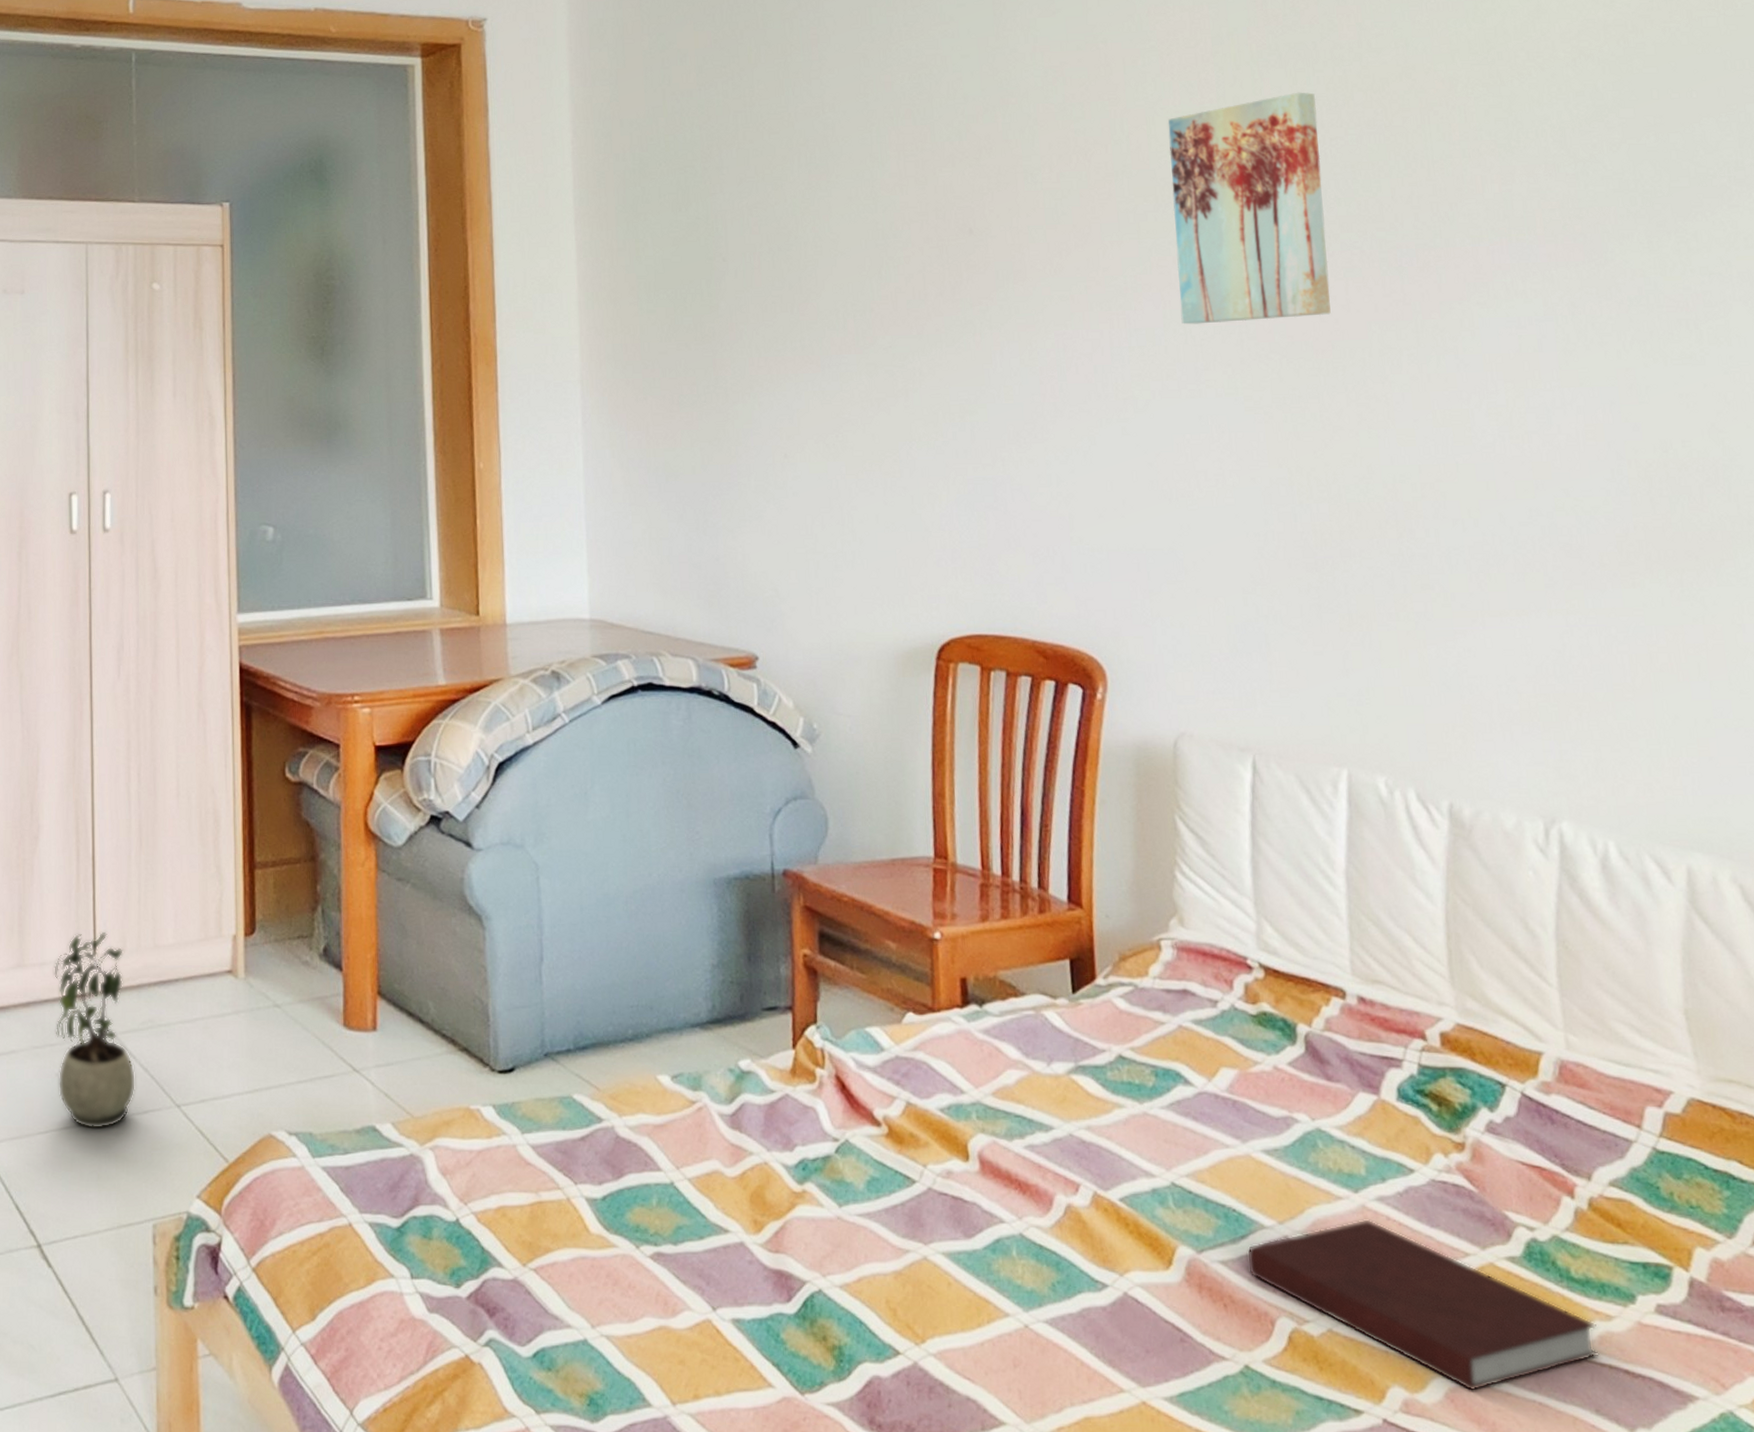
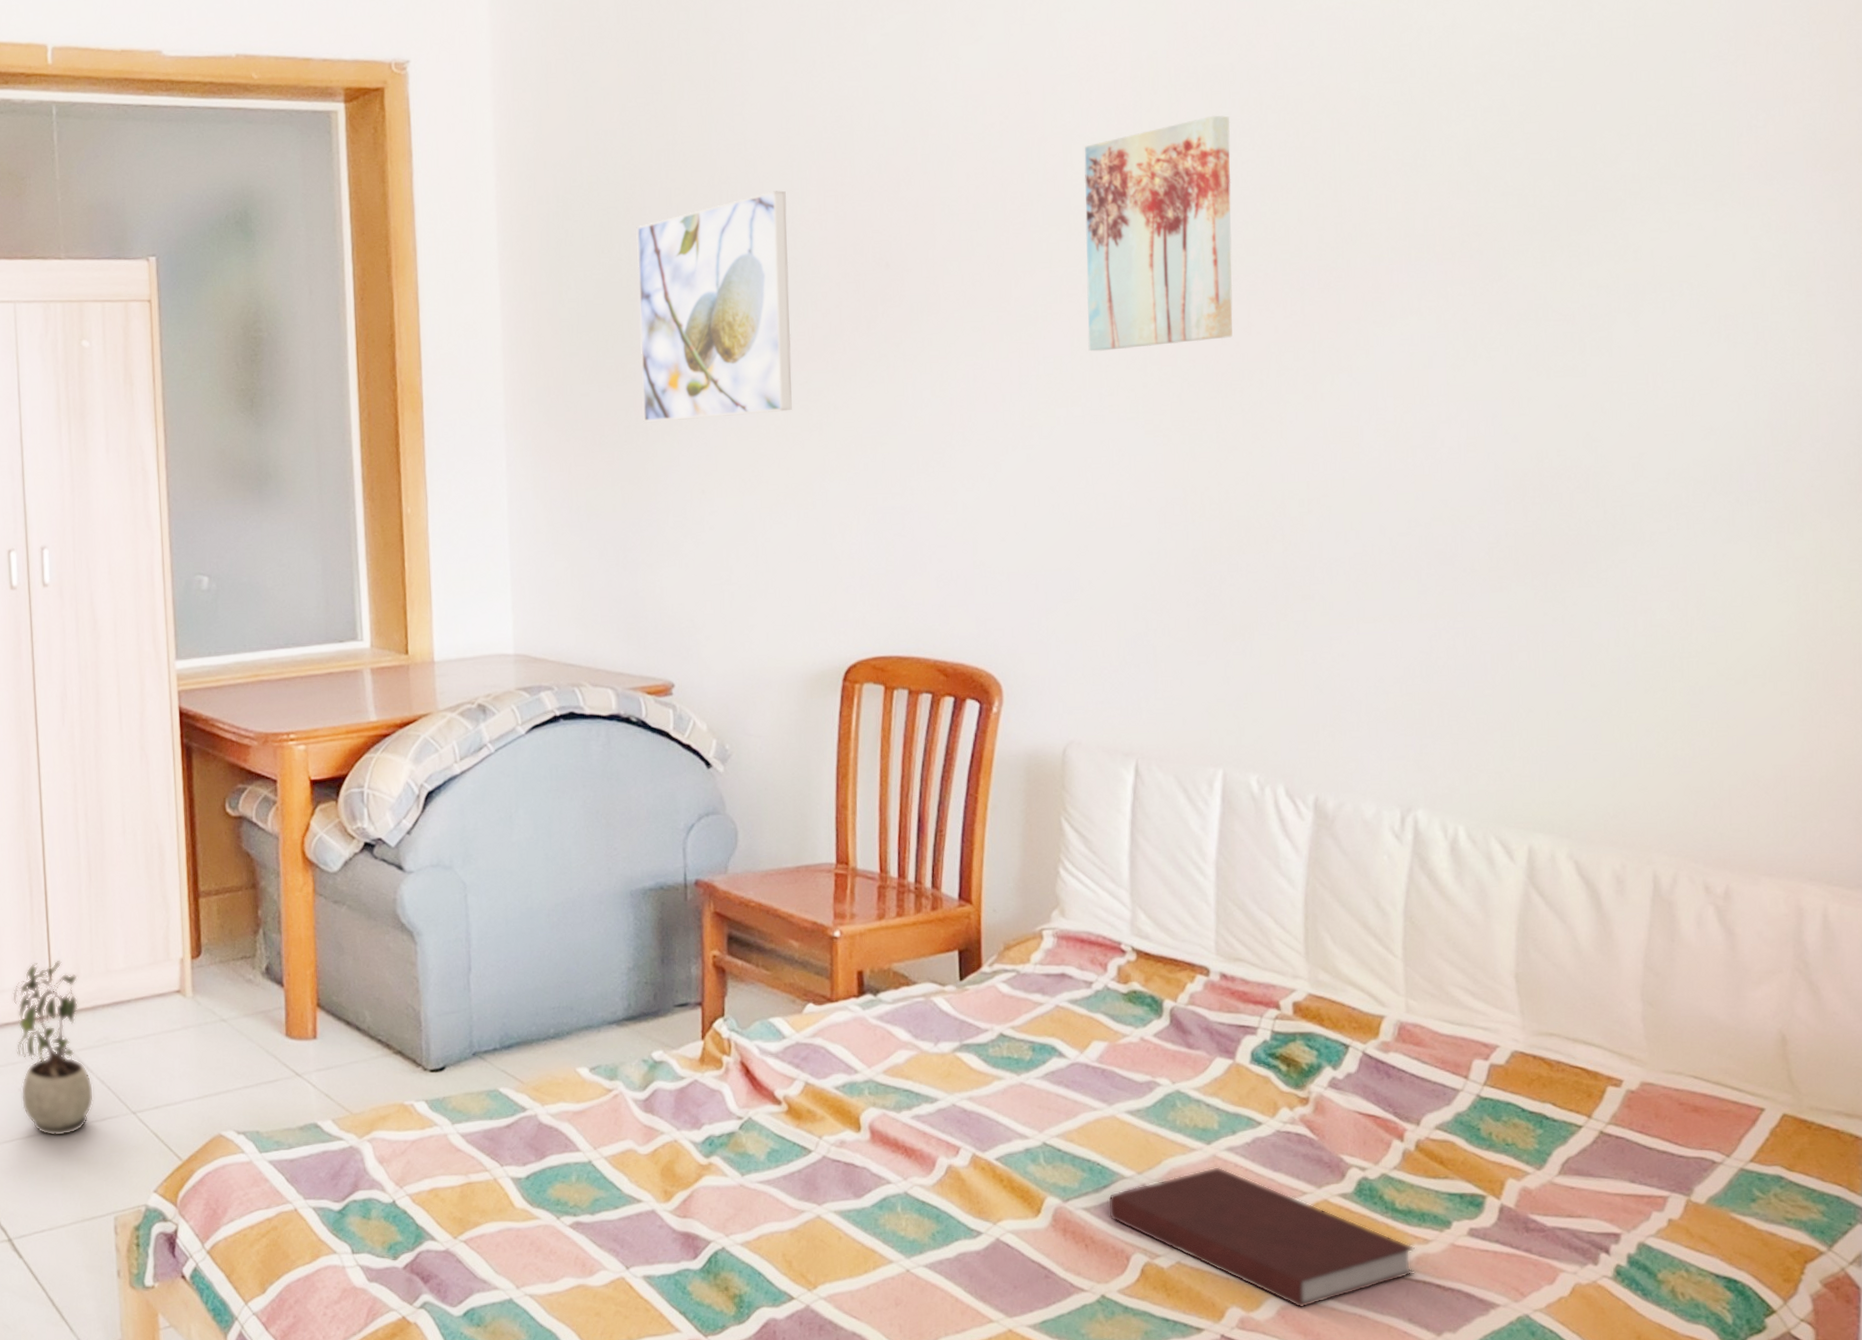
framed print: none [714,154,876,383] -> present [636,190,792,423]

